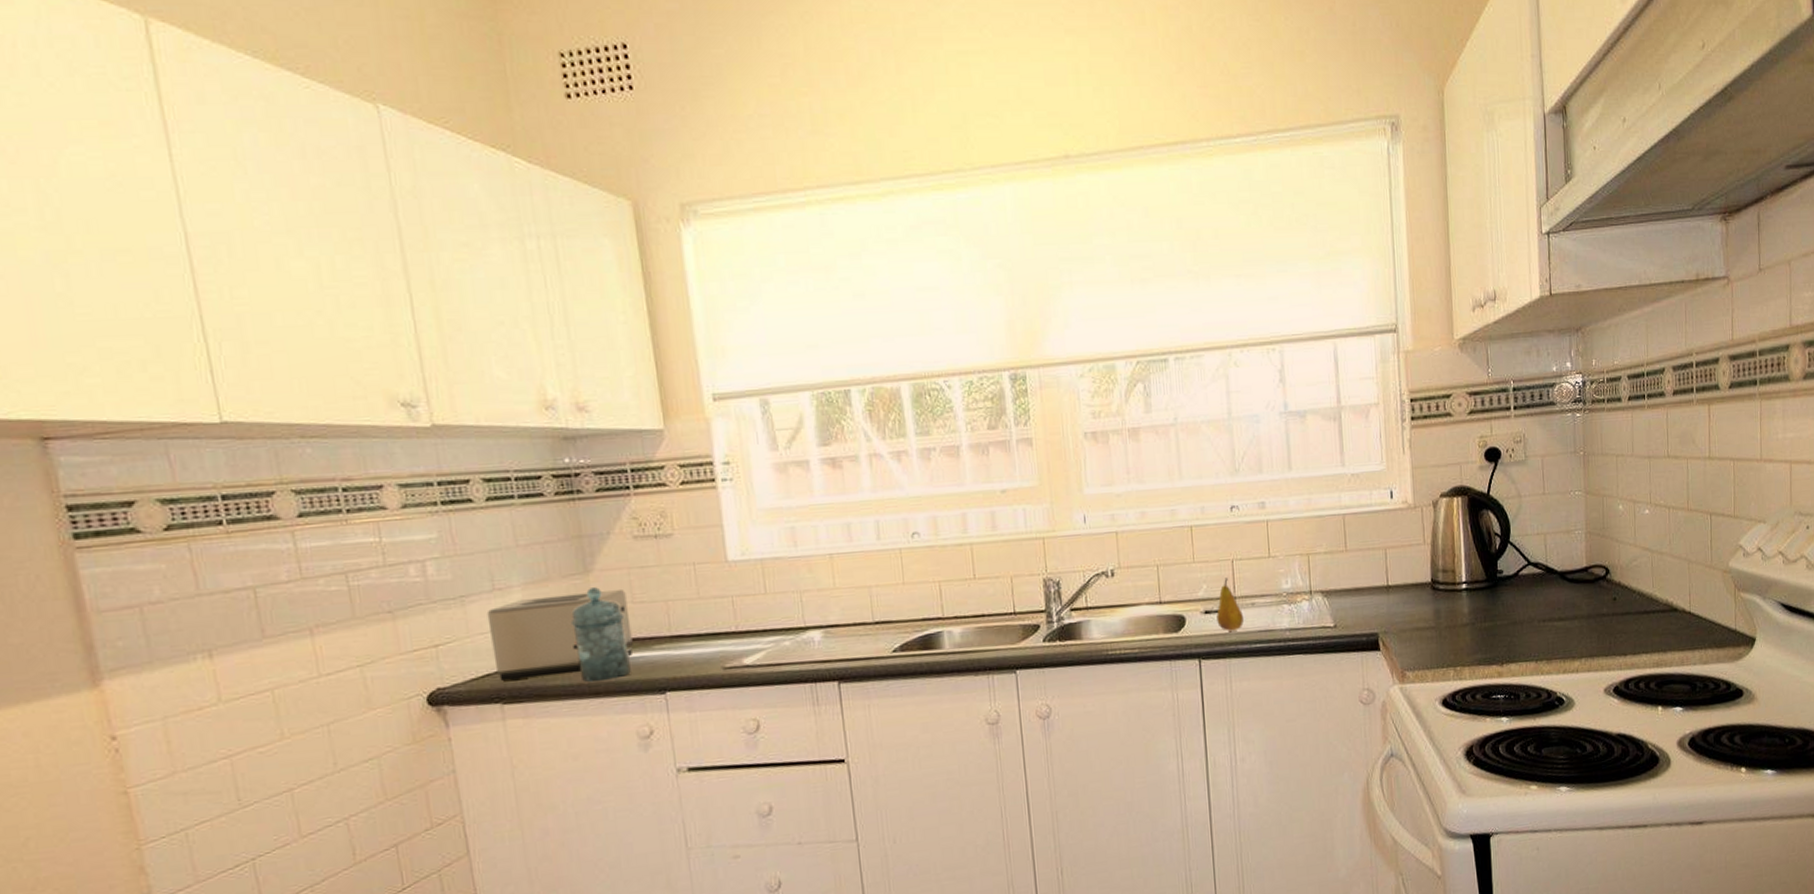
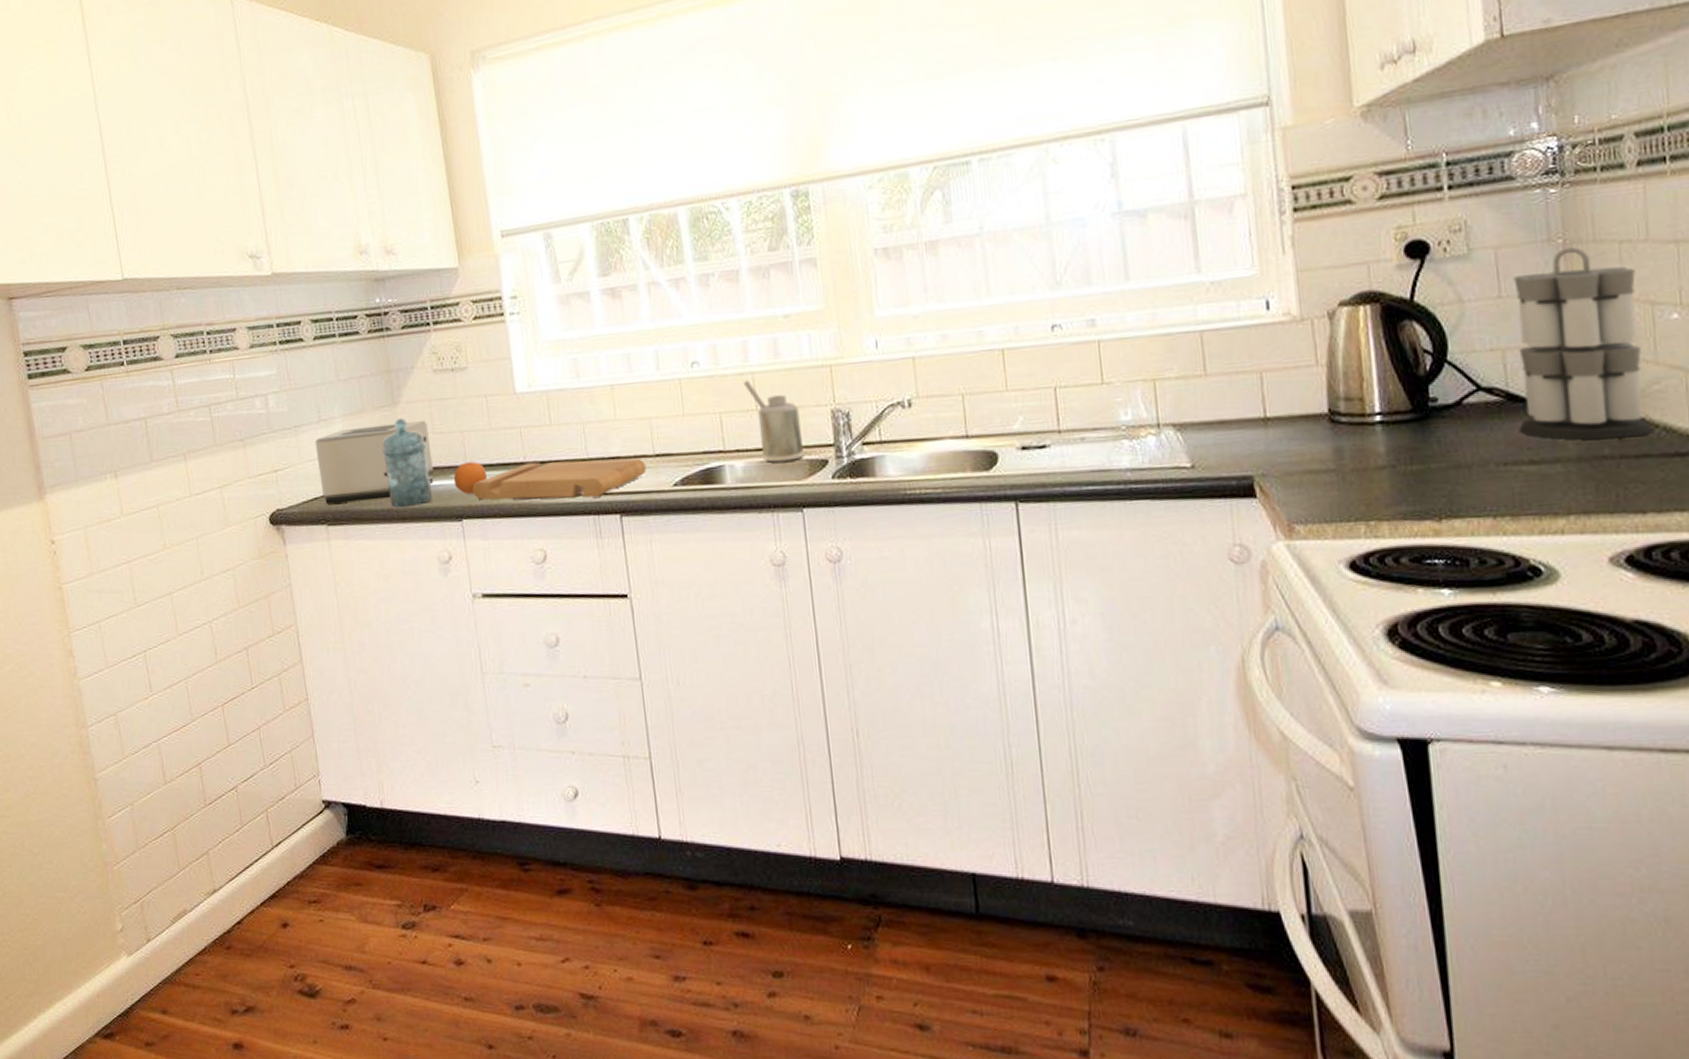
fruit: none [656,632,694,666] -> present [453,461,487,494]
cutting board: none [678,626,866,672] -> present [473,458,647,500]
soap dispenser: none [962,551,1019,628] -> present [743,381,805,463]
fruit: present [1216,577,1243,631] -> none [1036,408,1071,471]
spice rack: none [1552,458,1632,602] -> present [1513,247,1653,440]

